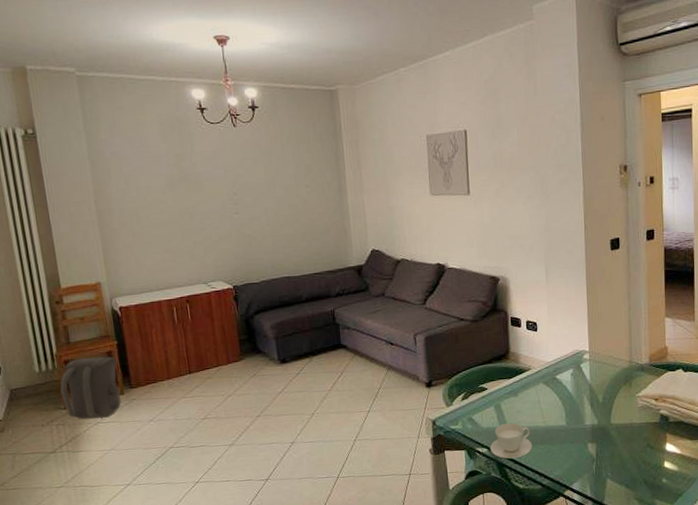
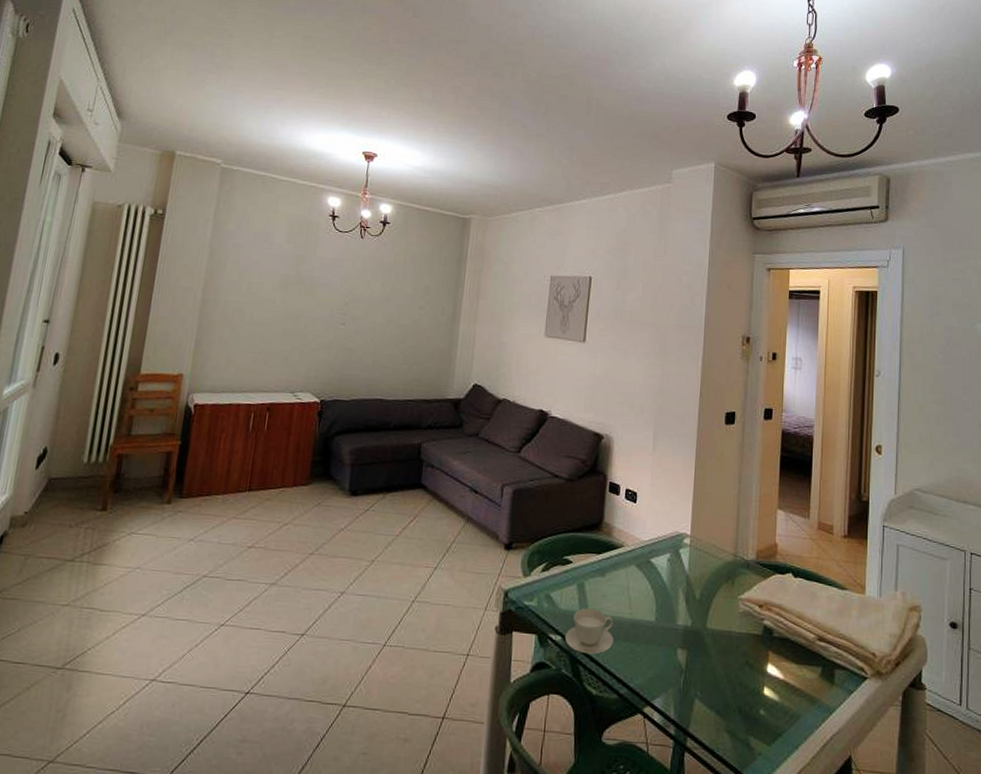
satchel: present [60,356,121,419] -> none [101,454,174,528]

